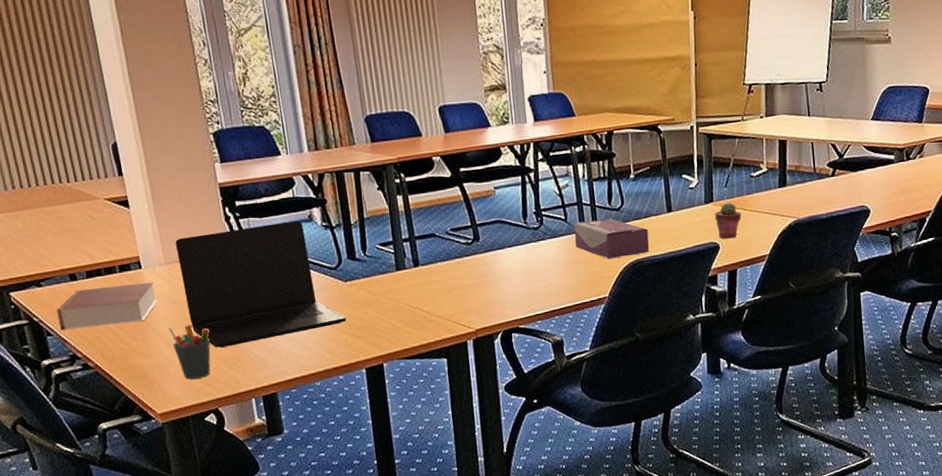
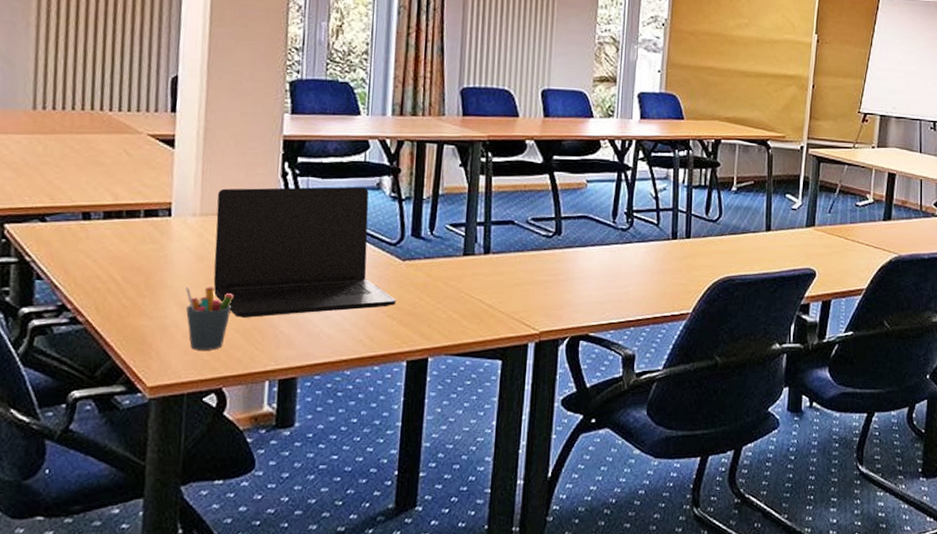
book: present [56,281,157,331] -> none [55,232,181,277]
tissue box: present [574,219,650,259] -> none [663,229,743,273]
potted succulent: present [715,203,742,239] -> none [815,230,842,267]

